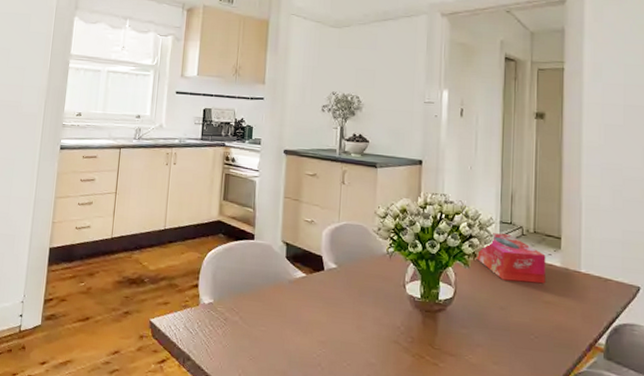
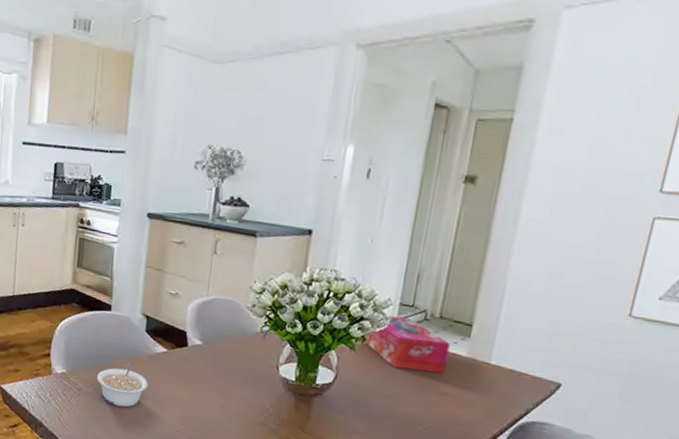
legume: none [242,288,290,335] -> present [97,362,149,408]

